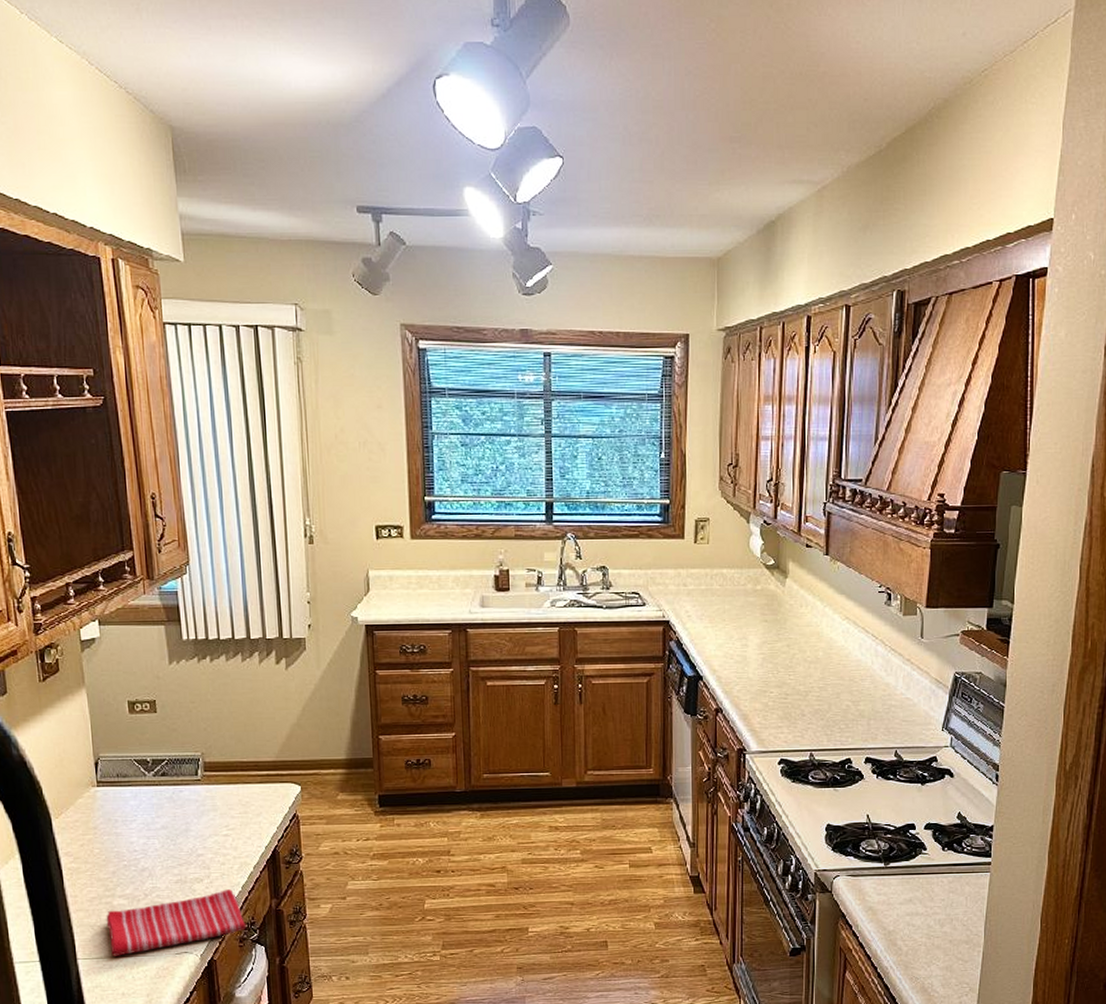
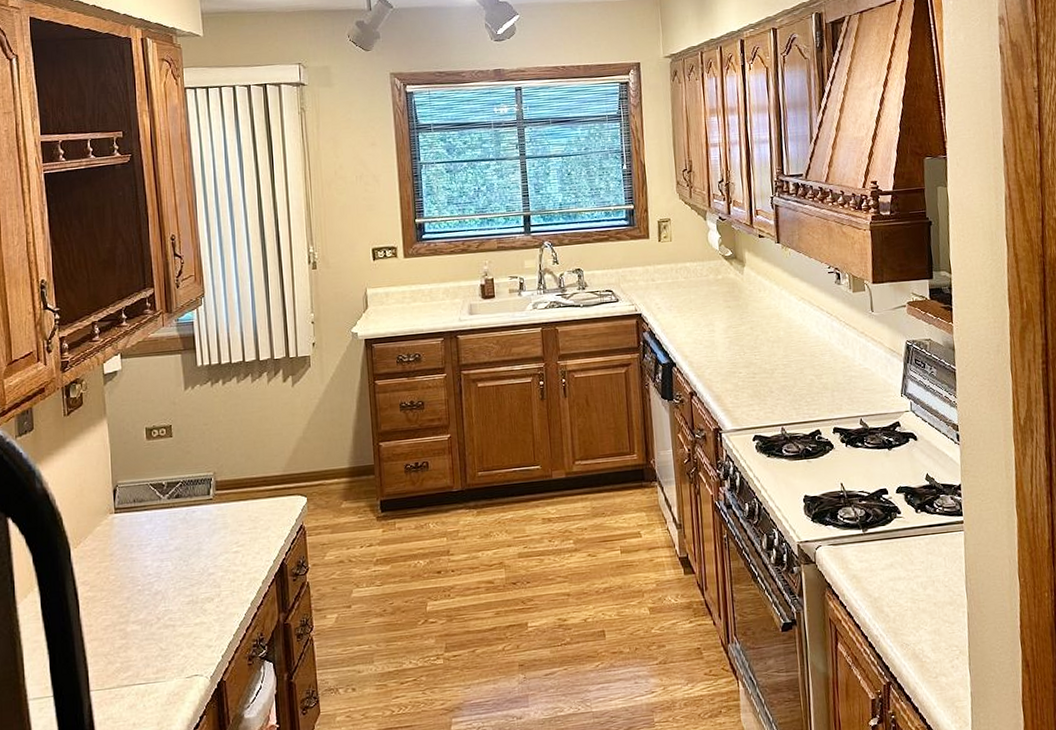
dish towel: present [106,889,246,956] -> none [119,606,255,685]

